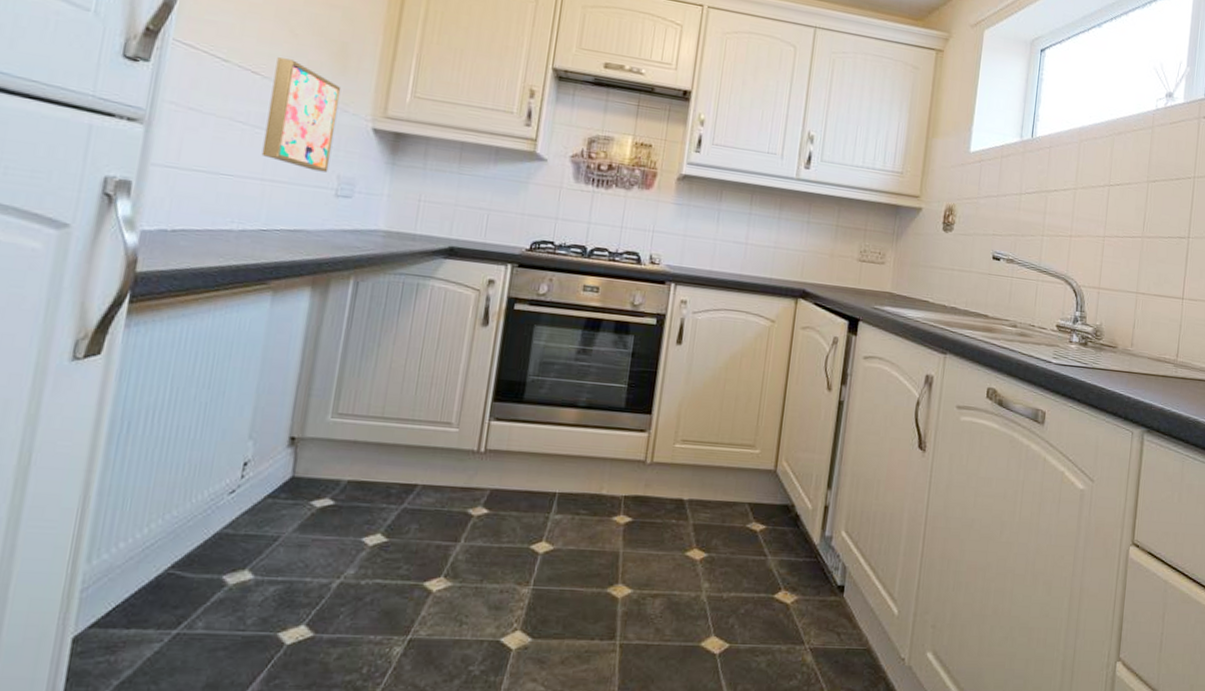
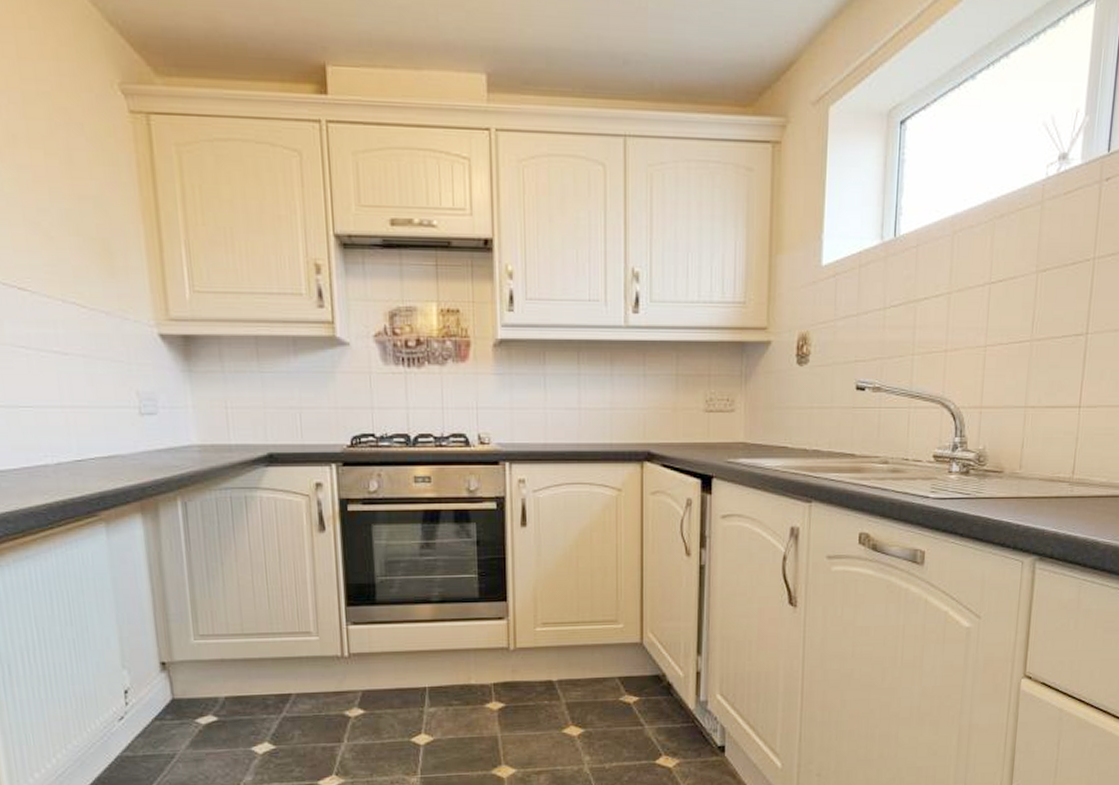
wall art: present [261,57,341,173] -> none [40,267,126,390]

